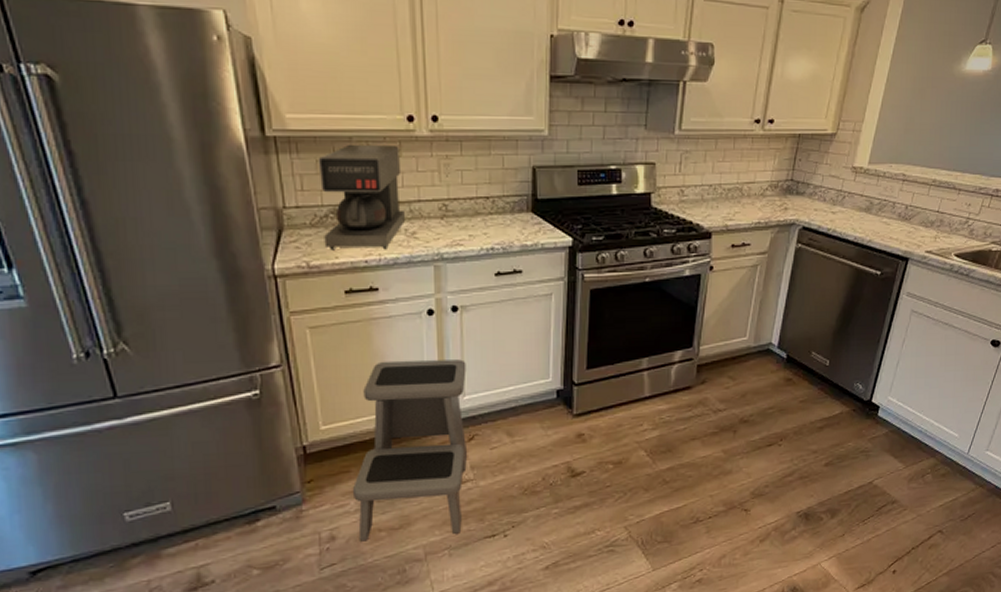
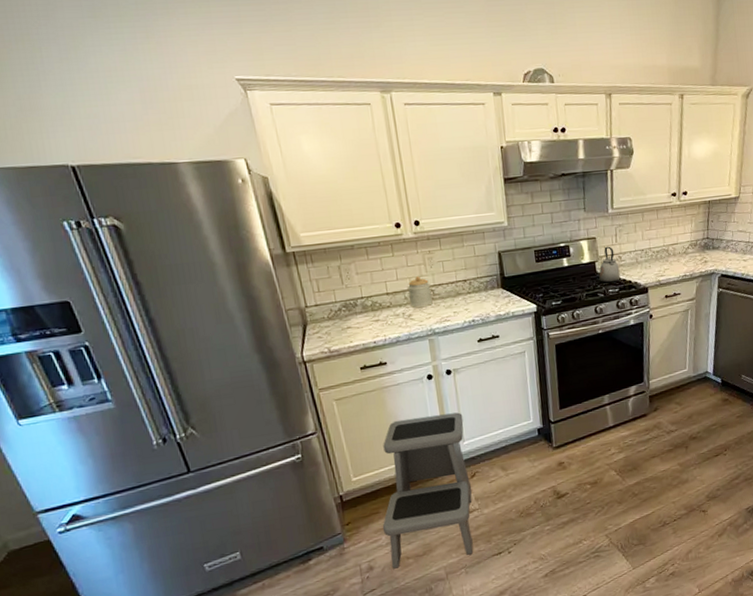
coffee maker: present [319,145,405,249] -> none [330,248,402,336]
jar: none [414,185,444,226] -> present [407,276,433,309]
kettle: none [654,175,680,222] -> present [599,246,621,284]

